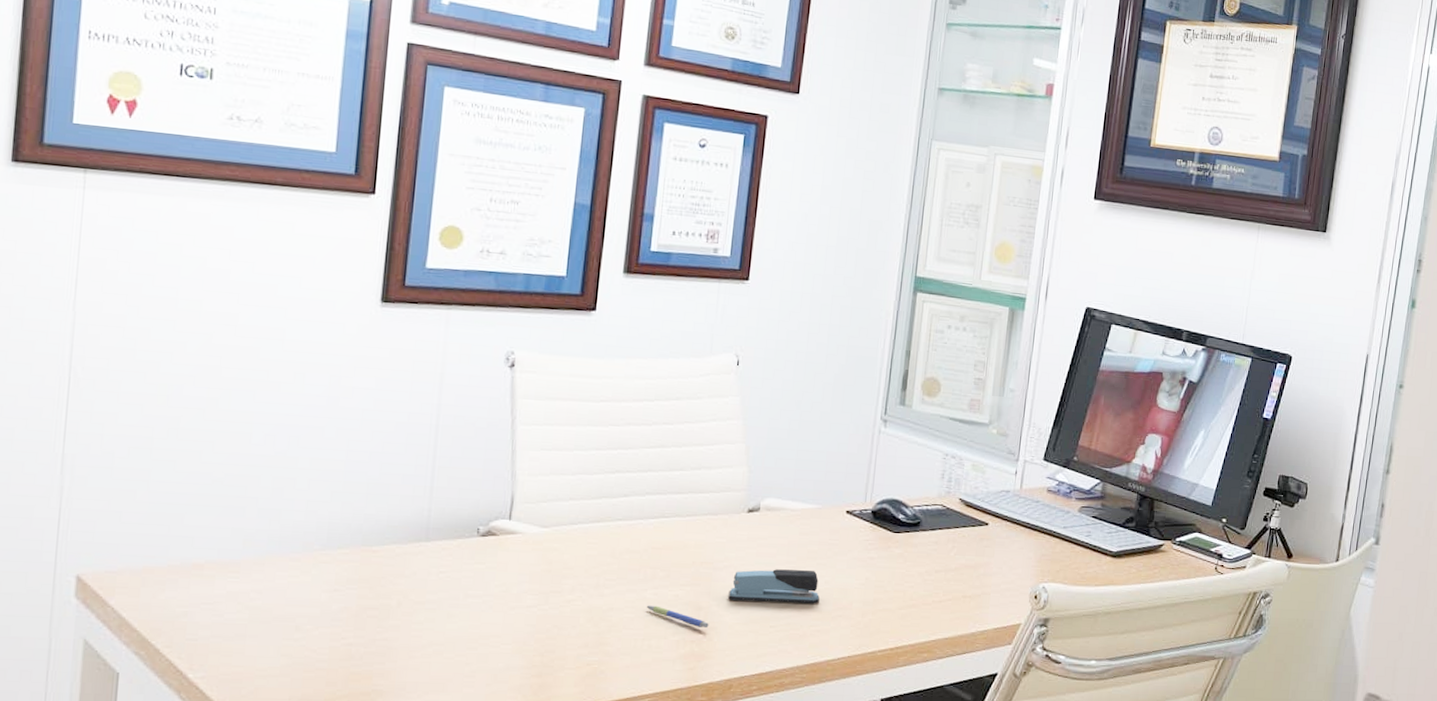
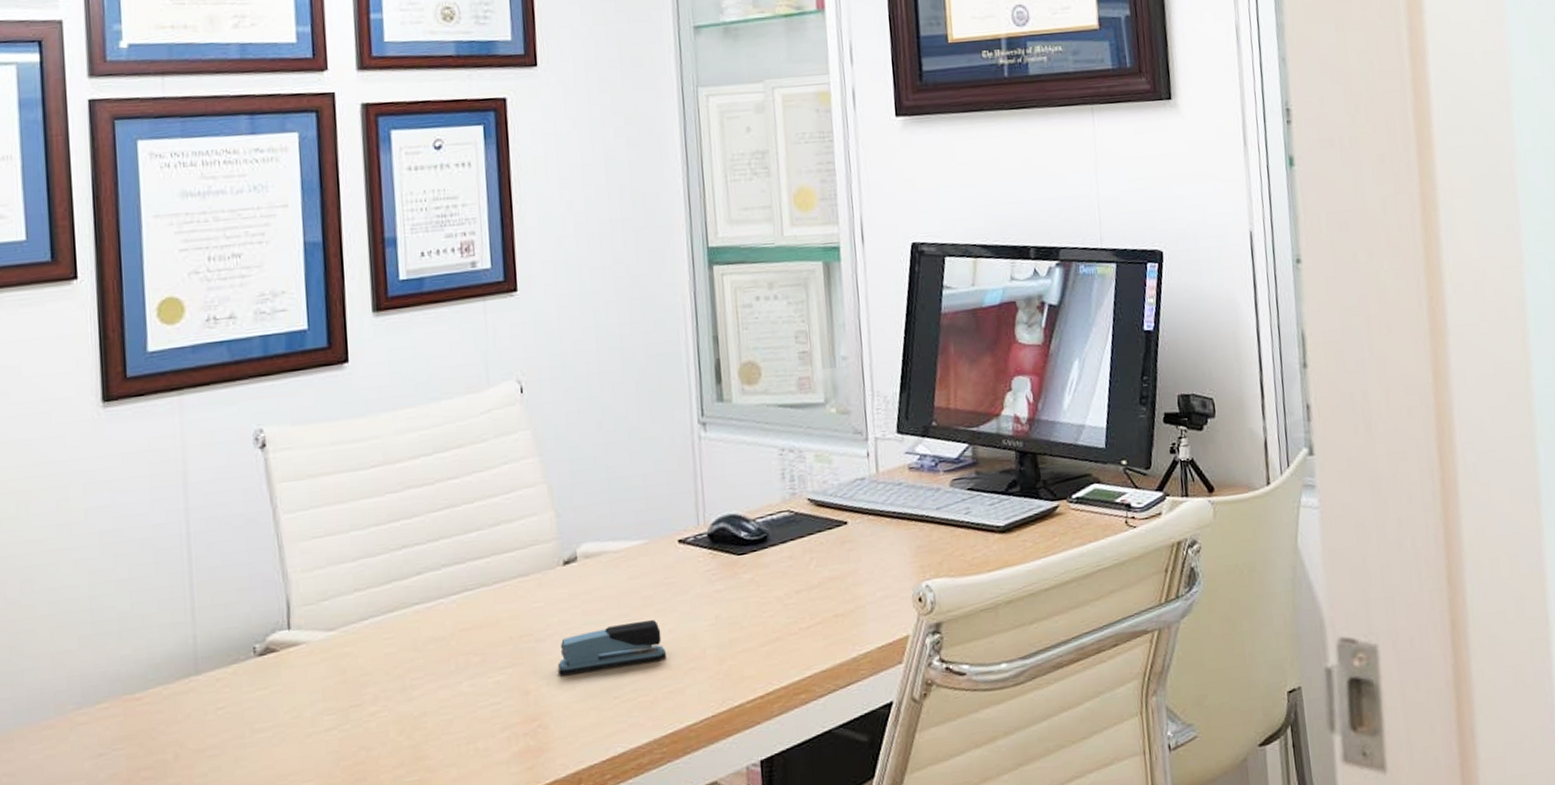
pen: present [646,605,709,627] -> none [464,699,542,716]

